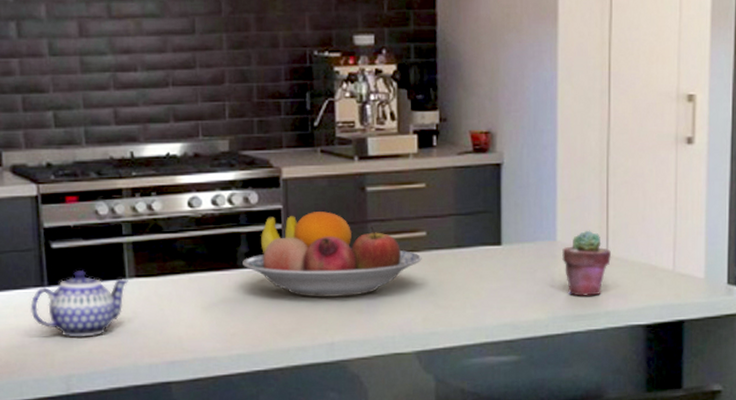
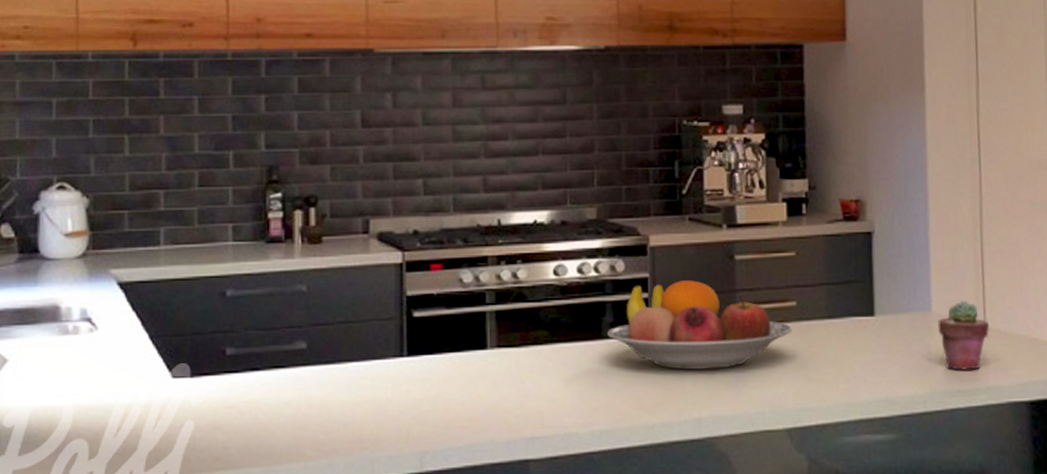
teapot: present [30,270,128,338] -> none [388,340,490,411]

